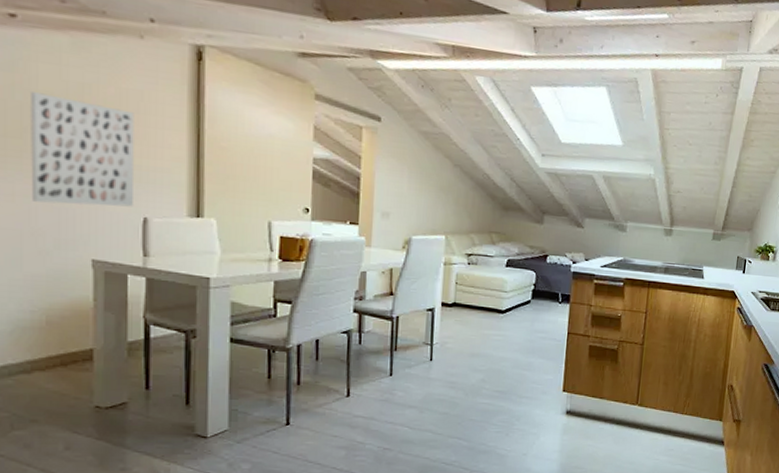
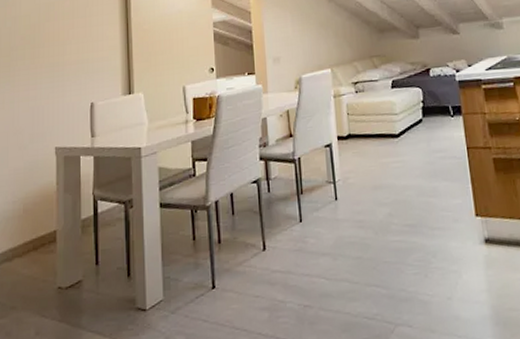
wall art: present [31,92,135,207] -> none [15,16,84,106]

